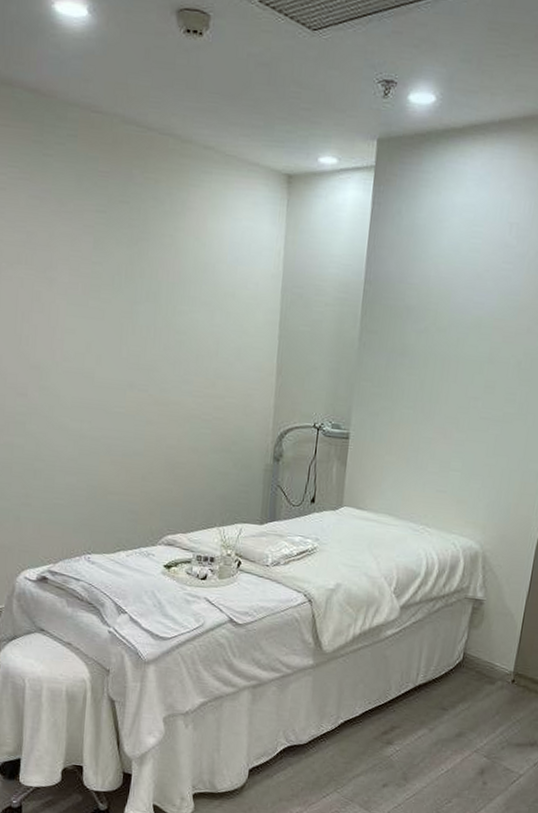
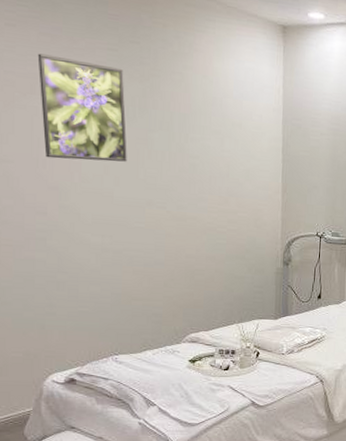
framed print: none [25,218,111,339] -> present [37,53,127,162]

